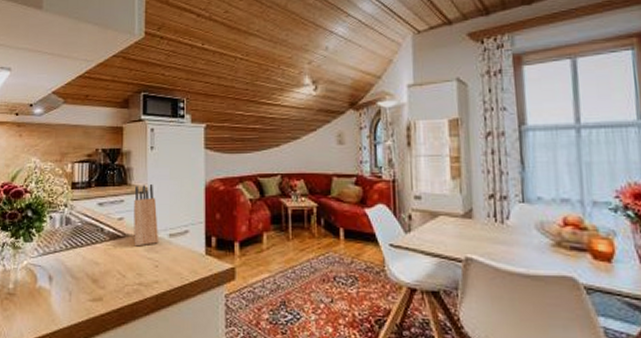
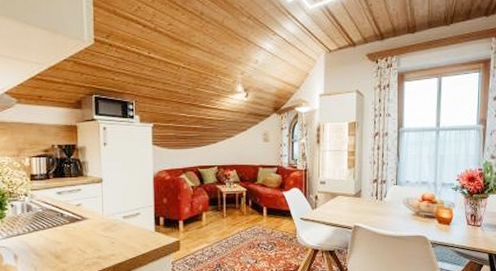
knife block: present [134,183,158,247] -> none [90,174,114,228]

